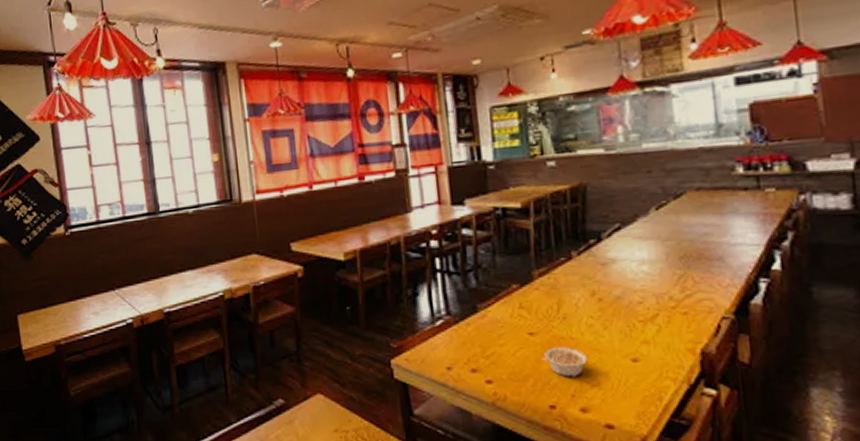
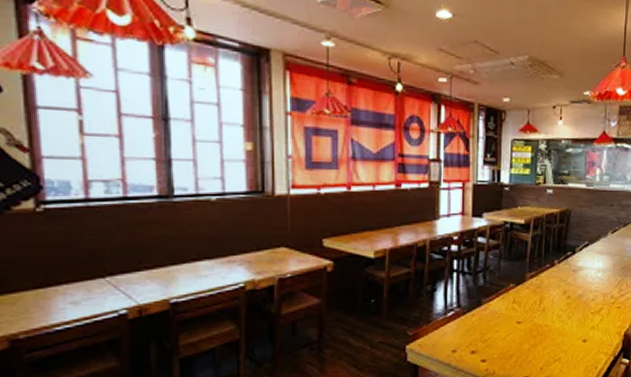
legume: present [540,346,588,377] -> none [523,332,555,355]

